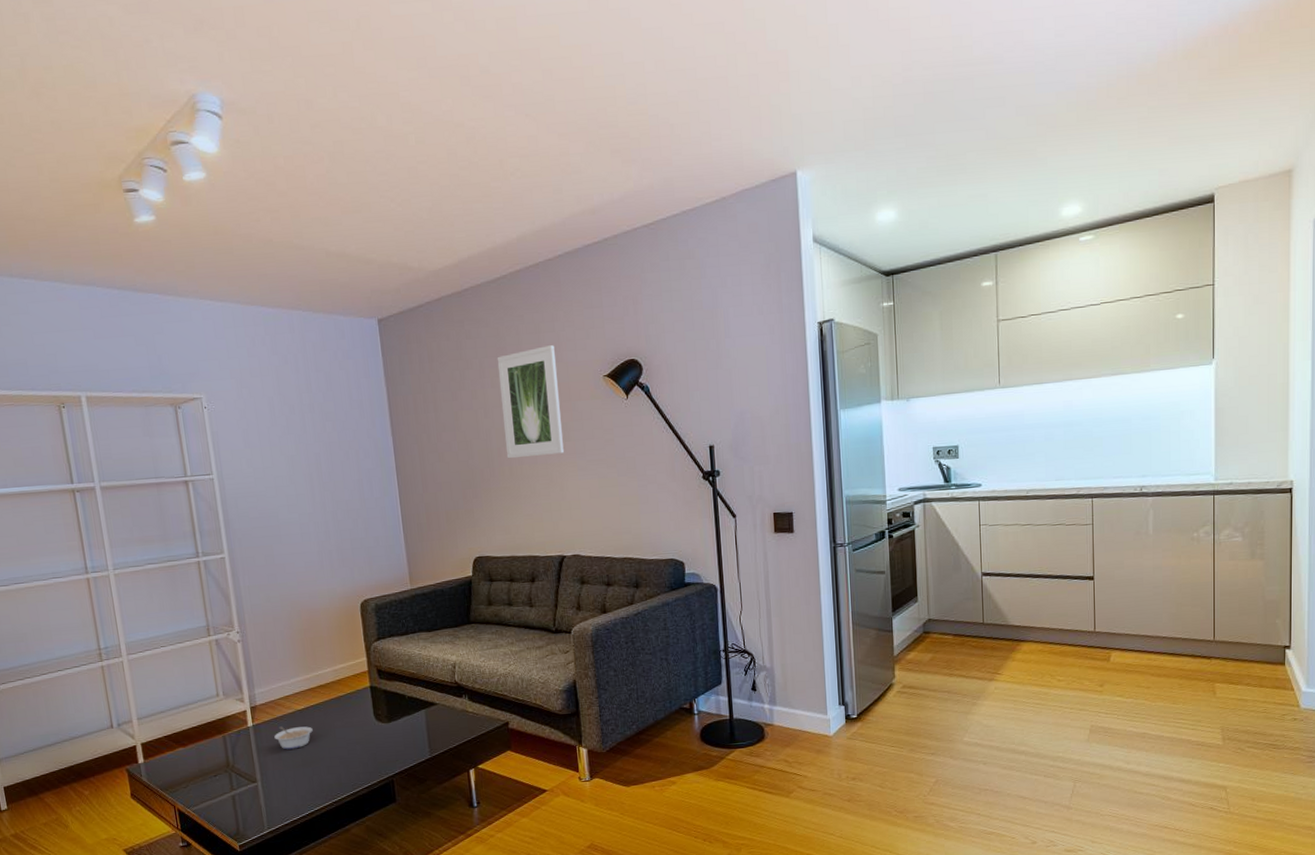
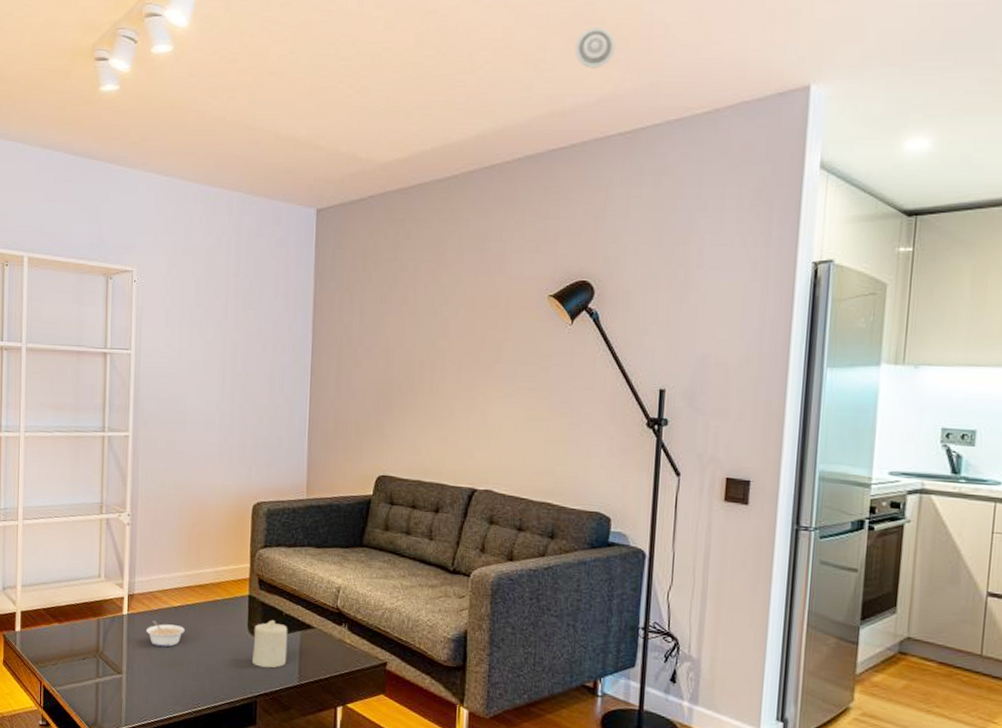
candle: none [380,704,416,749] -> present [251,619,288,668]
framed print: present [497,345,564,459] -> none [428,255,498,376]
smoke detector: none [594,131,631,169] -> present [574,27,616,69]

